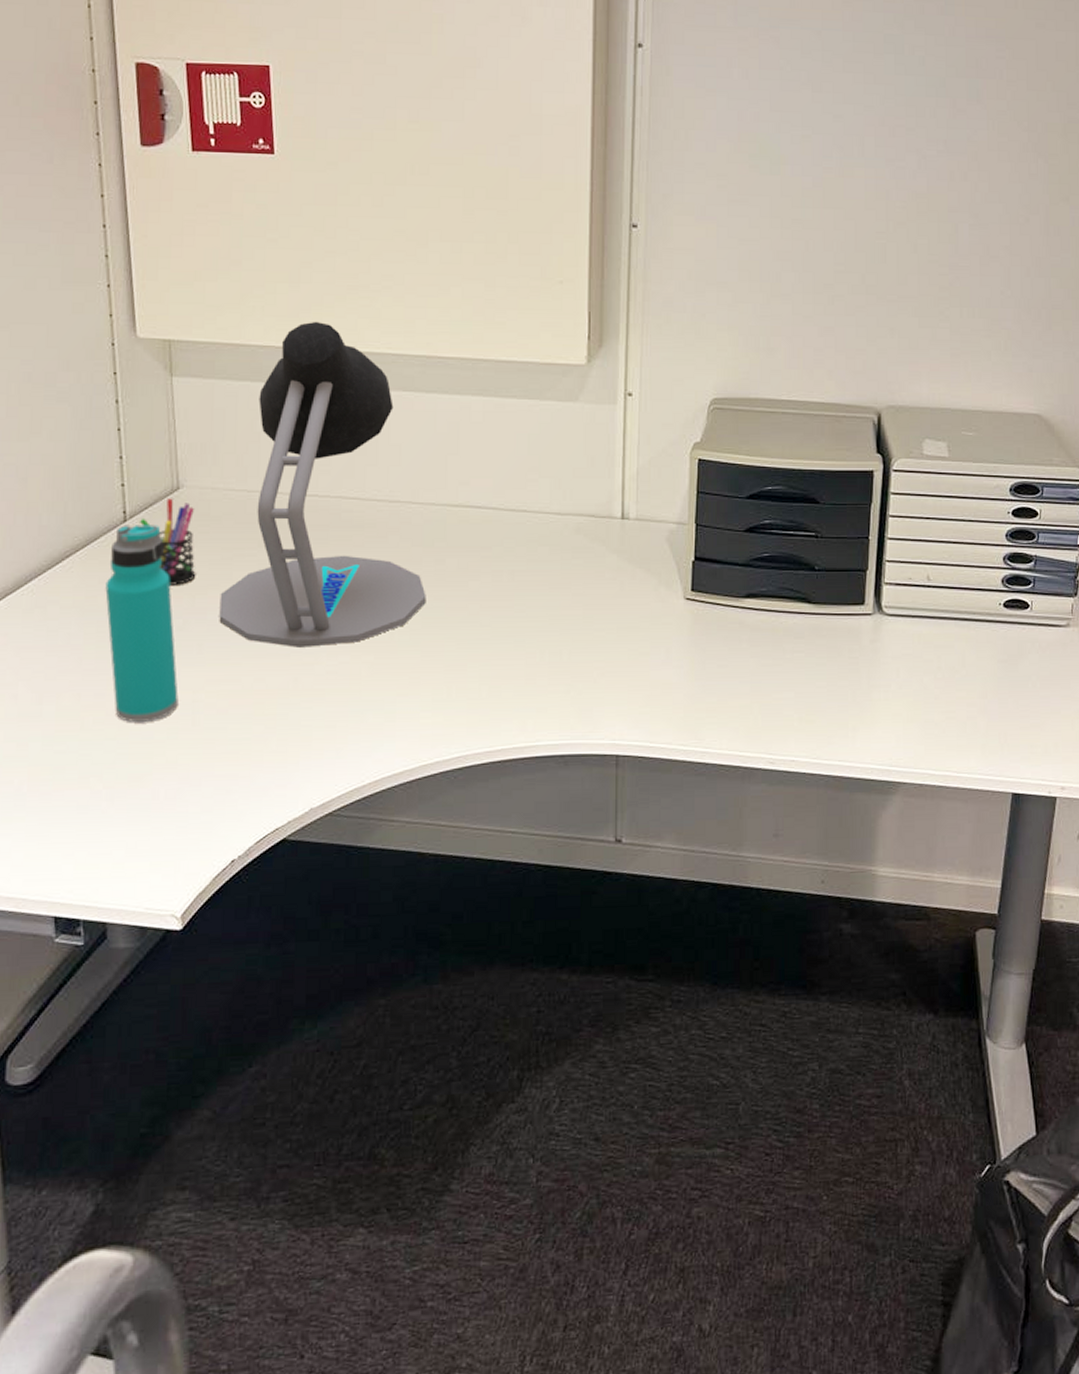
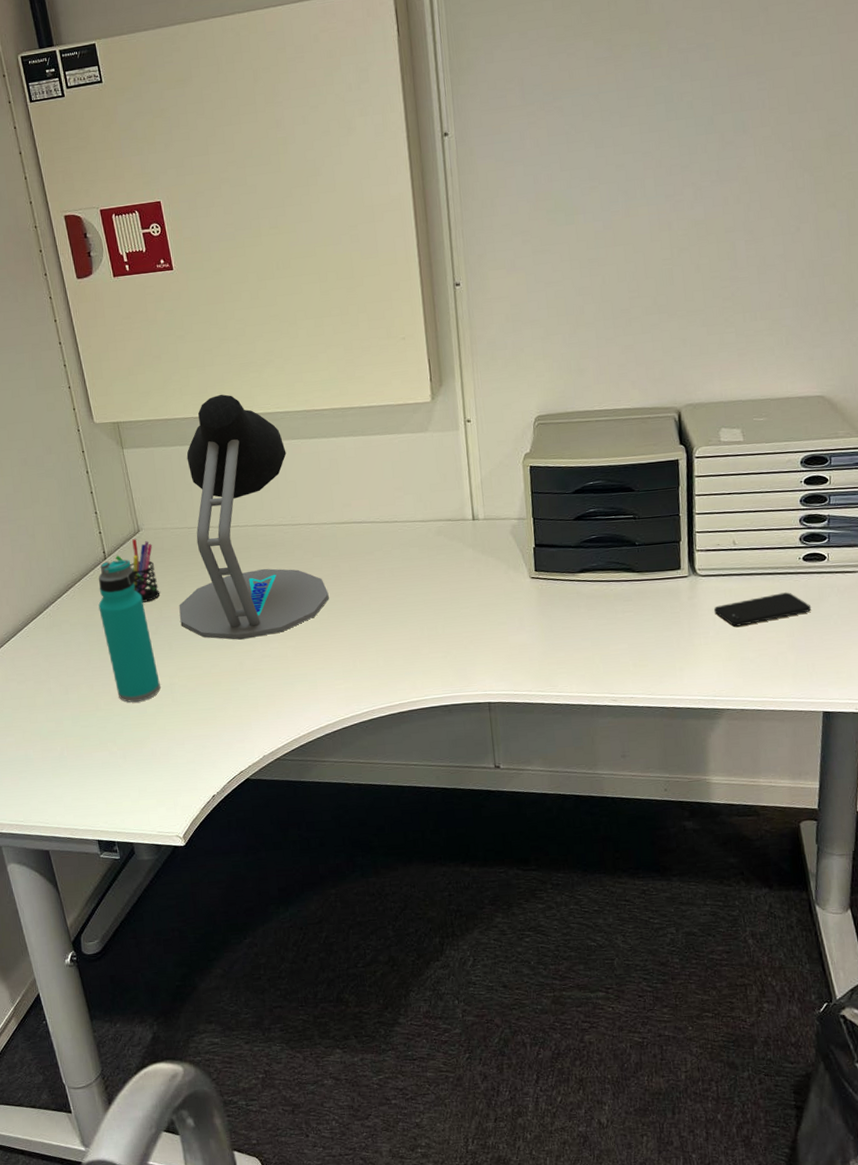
smartphone: none [898,644,1009,681] -> present [713,592,812,627]

